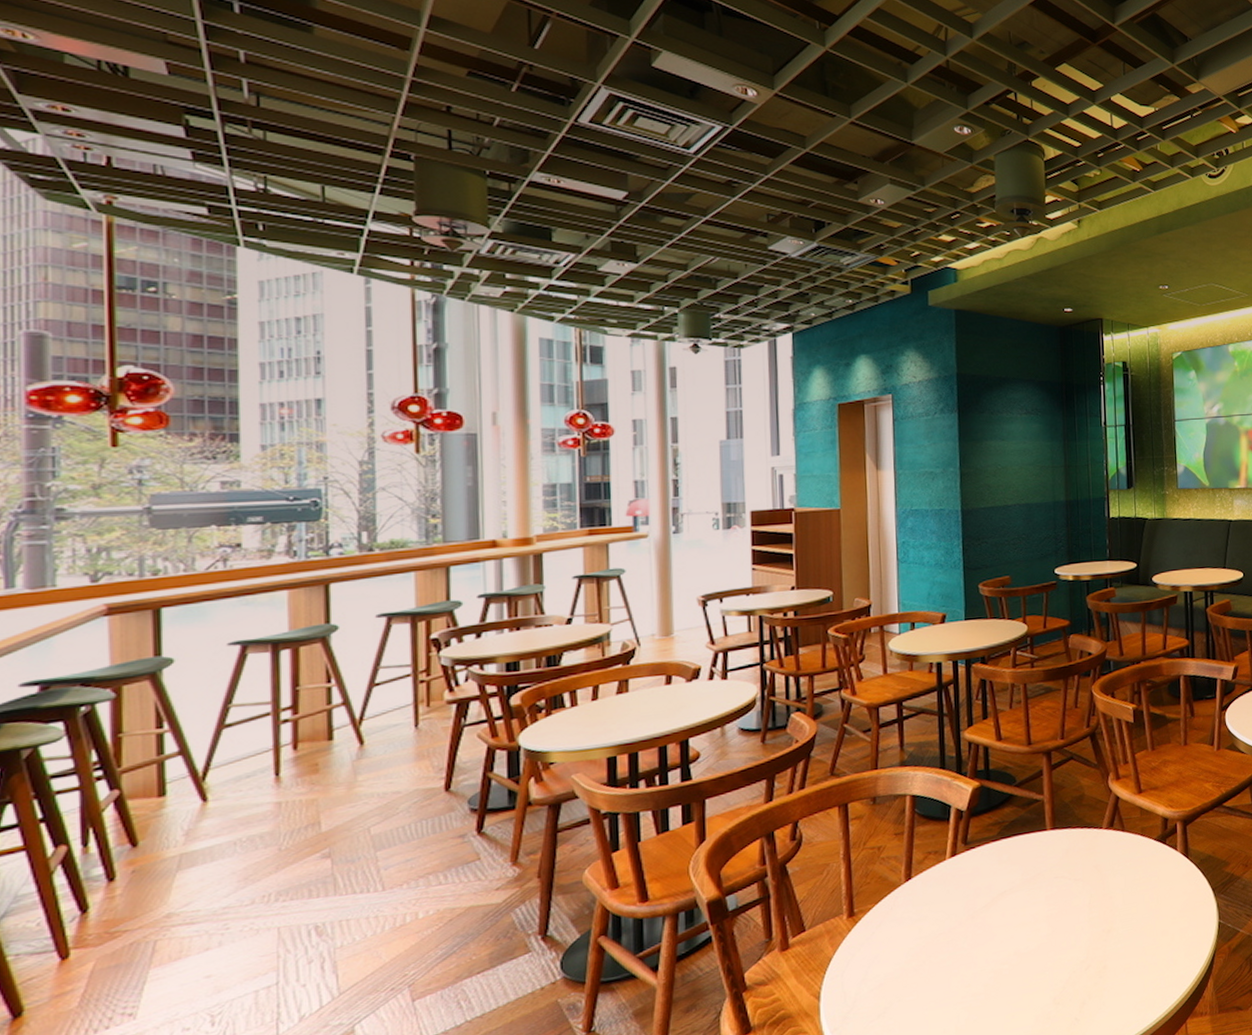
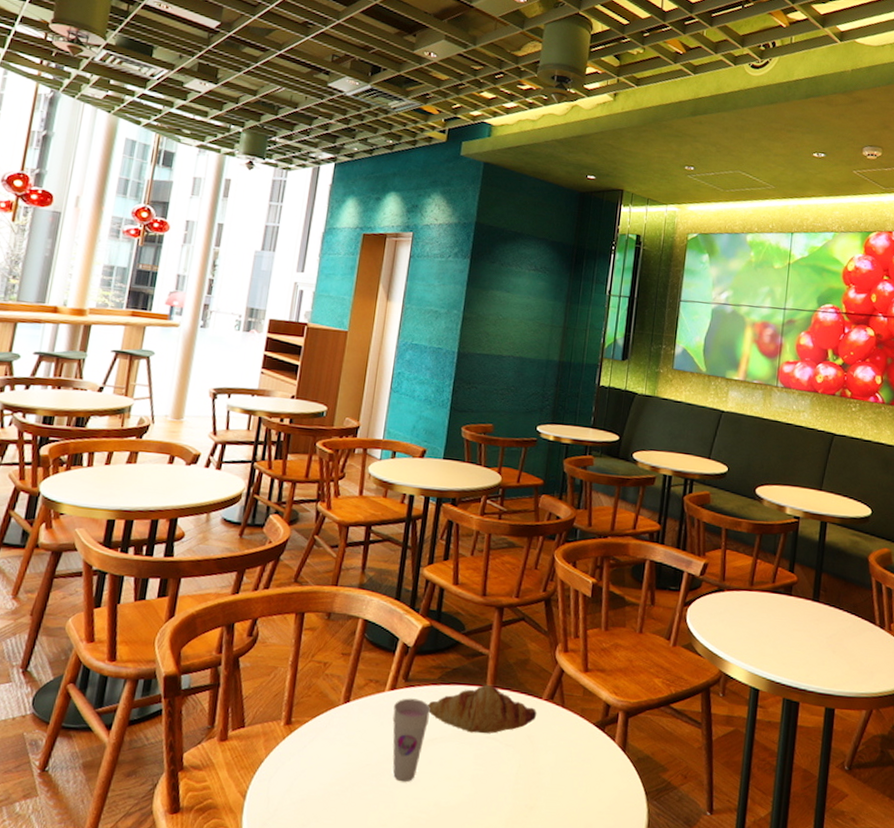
cup: none [958,858,996,941] -> present [392,698,431,782]
croissant: none [992,827,1100,878] -> present [428,684,537,733]

